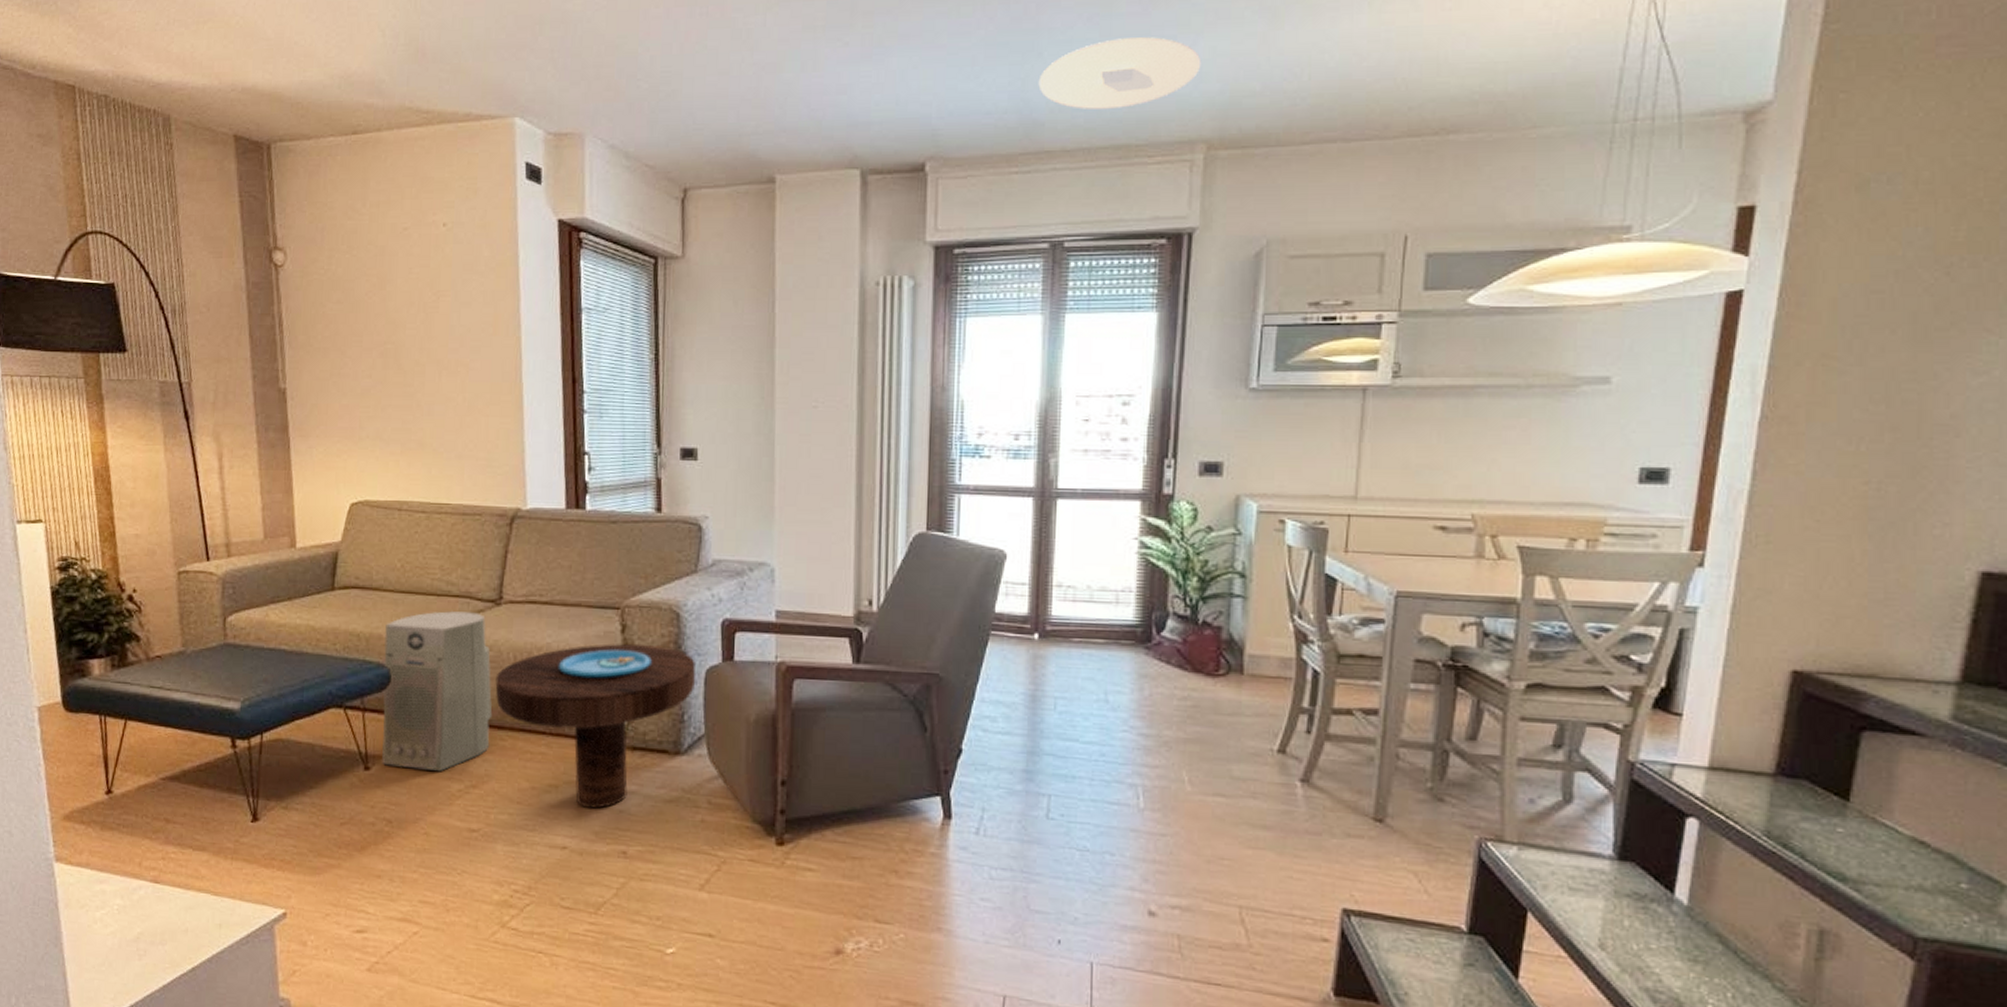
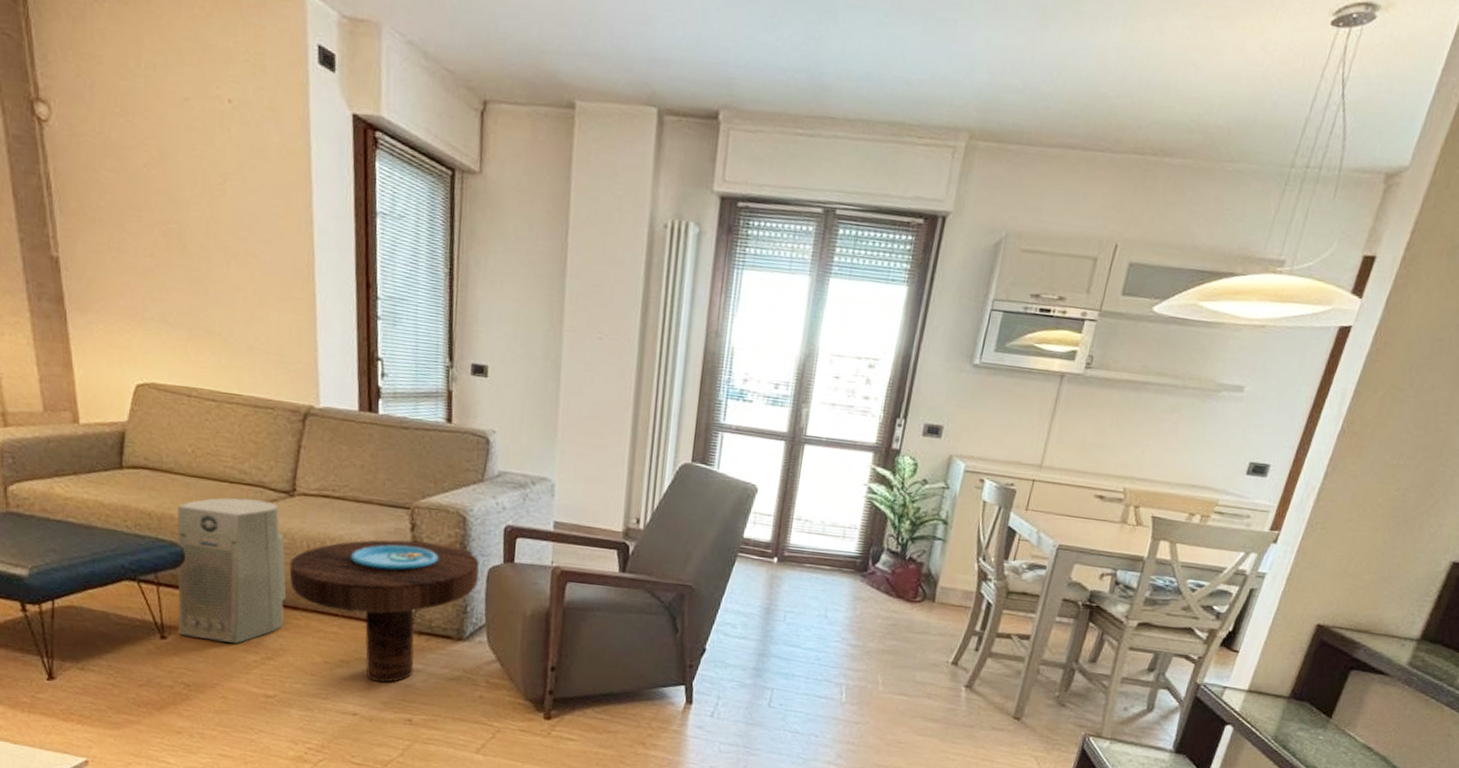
ceiling light: present [1038,37,1202,110] -> none [830,13,977,86]

